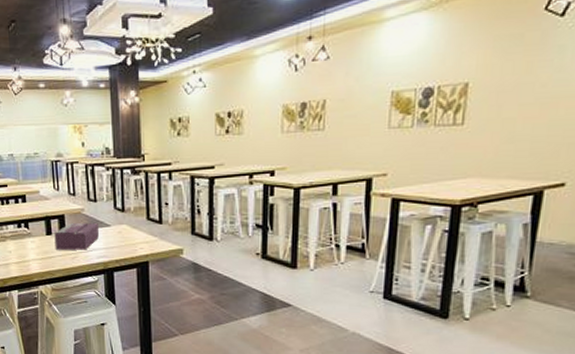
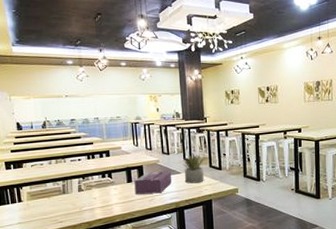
succulent plant: none [113,201,141,240] -> present [182,153,205,184]

